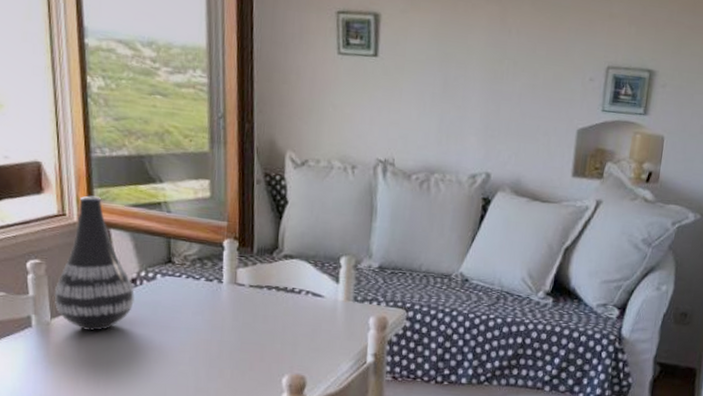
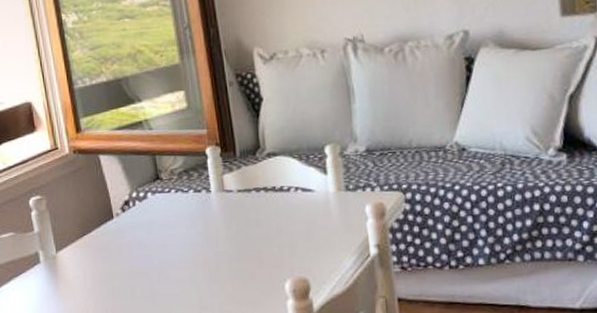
vase: present [55,196,135,332] -> none [57,125,130,260]

